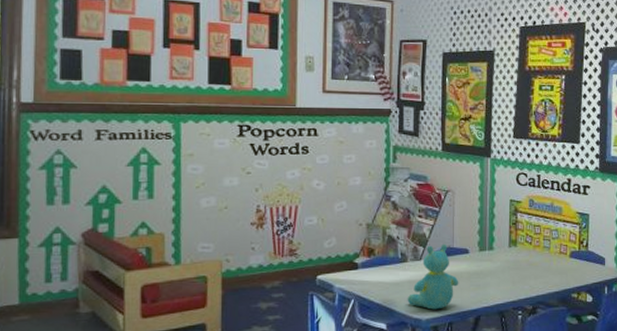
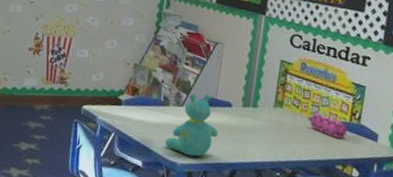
pencil case: none [541,244,578,268] -> present [308,110,348,139]

